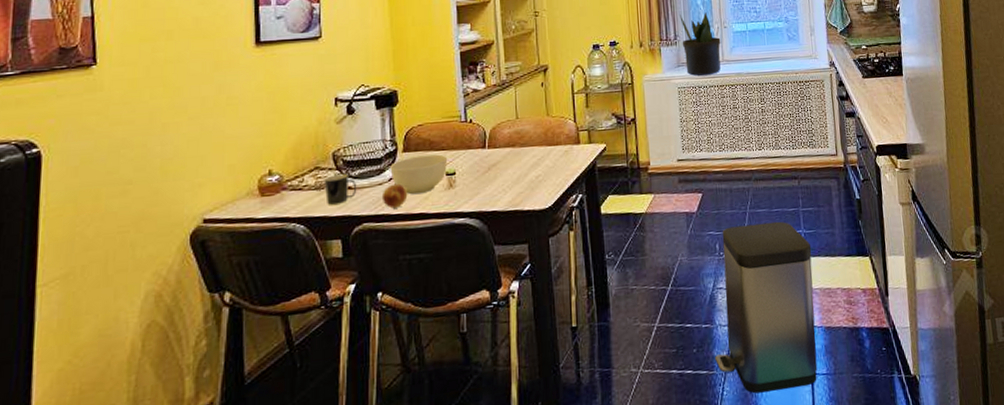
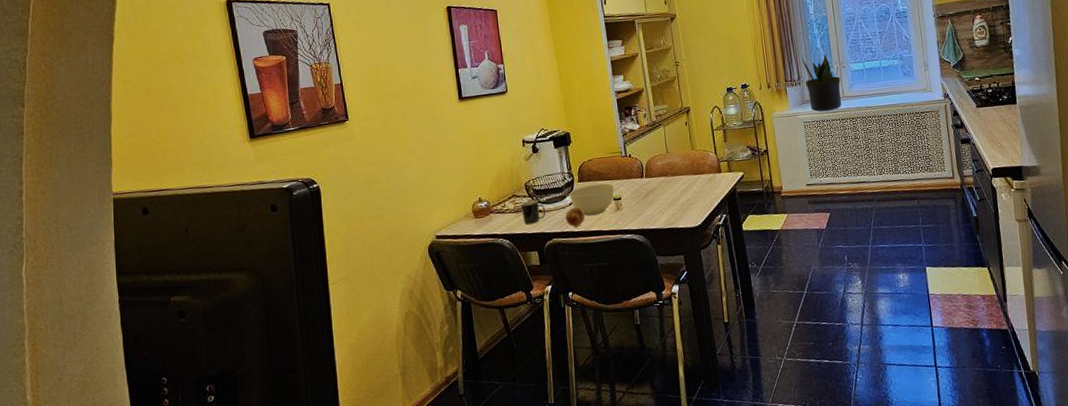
pedal bin: present [715,221,818,394] -> none [848,236,942,381]

